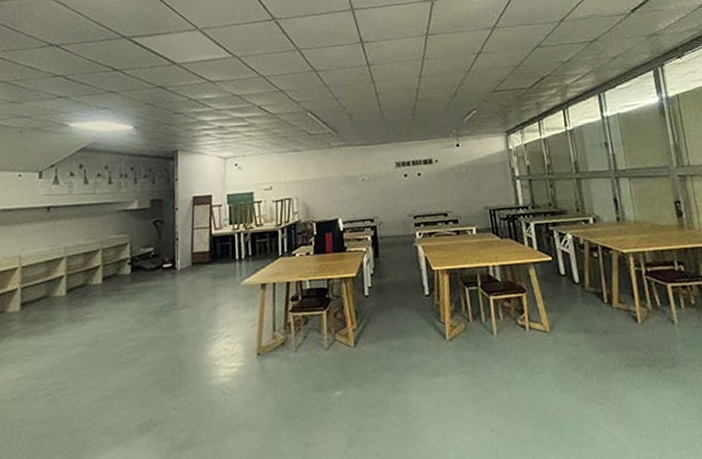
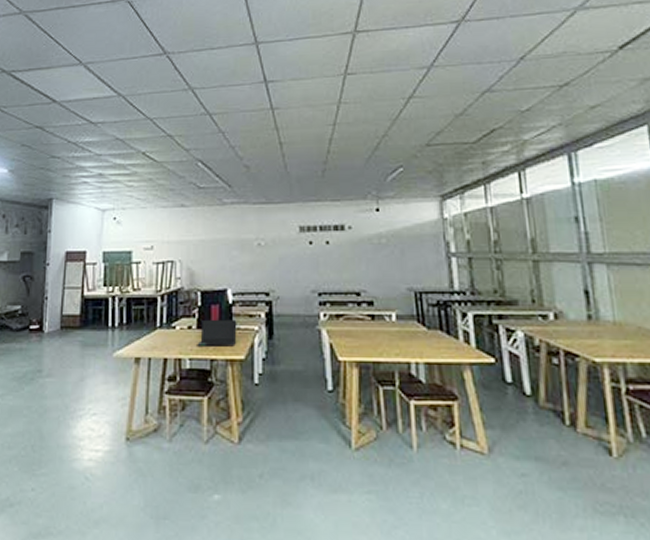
laptop: none [315,243,349,269] -> present [197,319,237,347]

